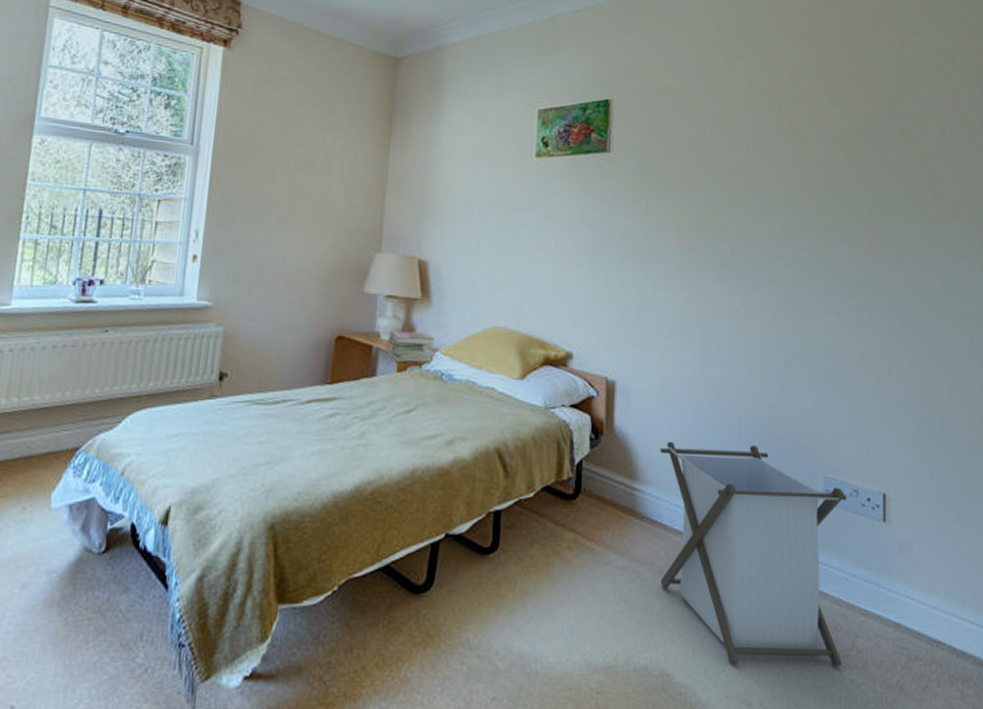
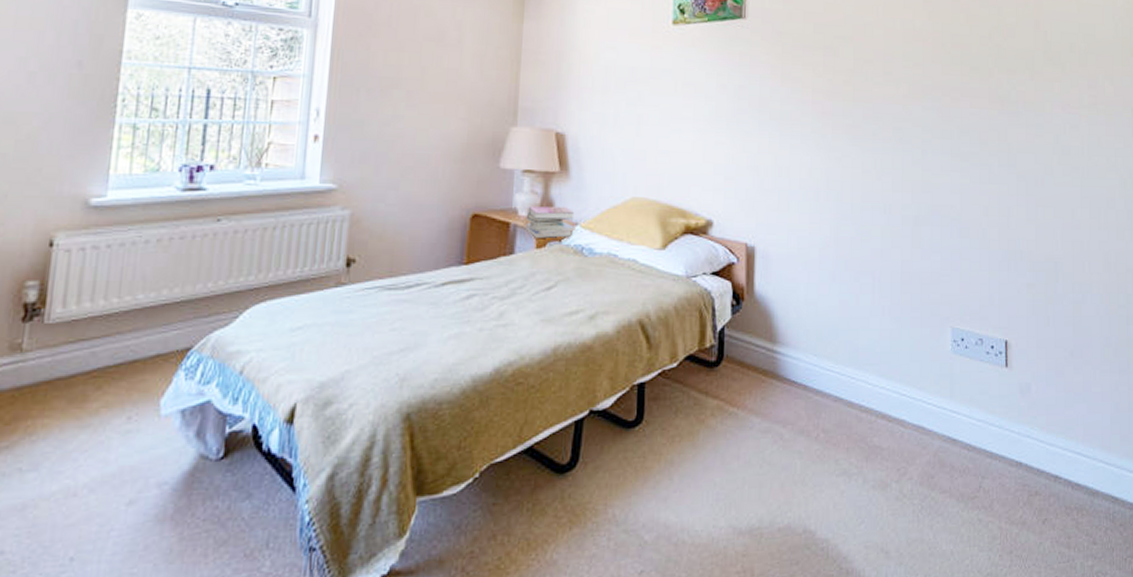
laundry basket: present [660,441,847,666] -> none [799,303,973,516]

